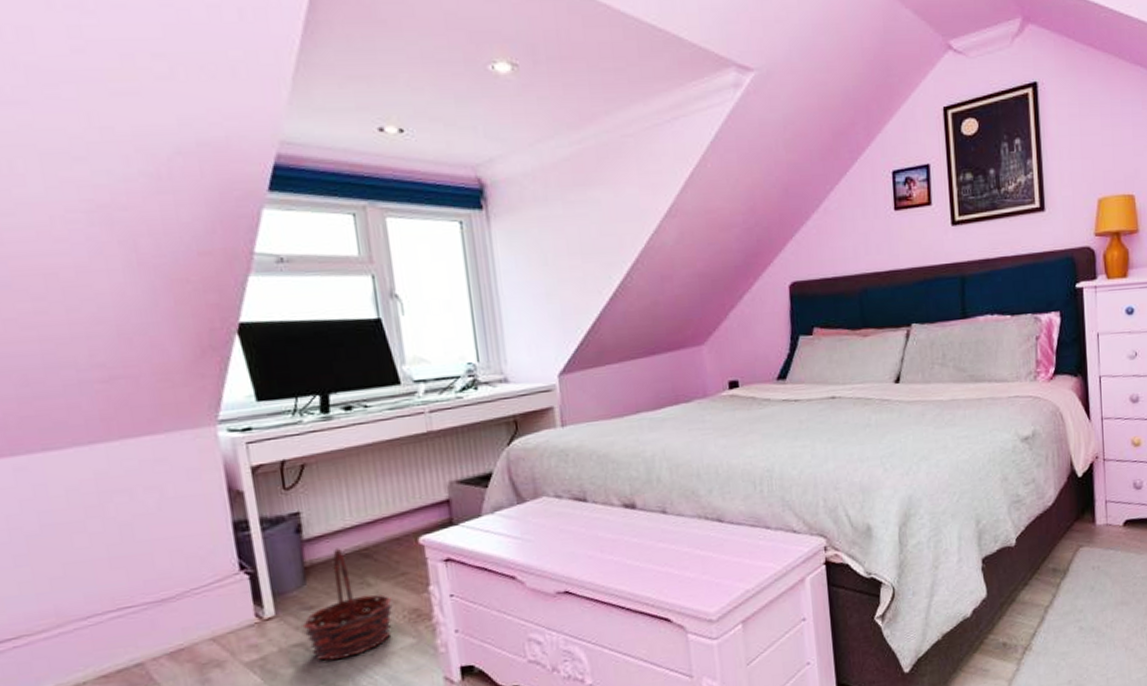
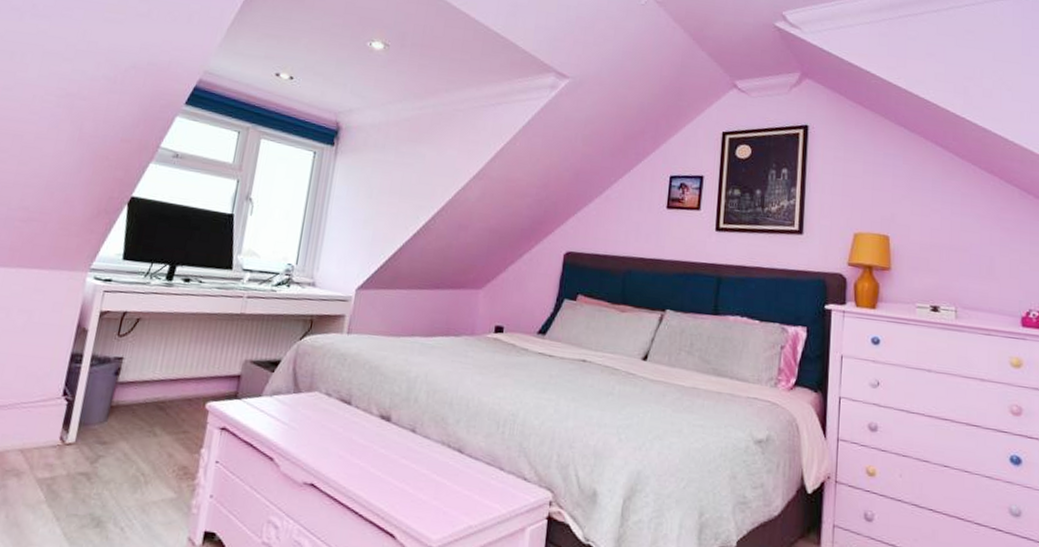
basket: present [302,548,393,660] -> none [91,395,169,497]

